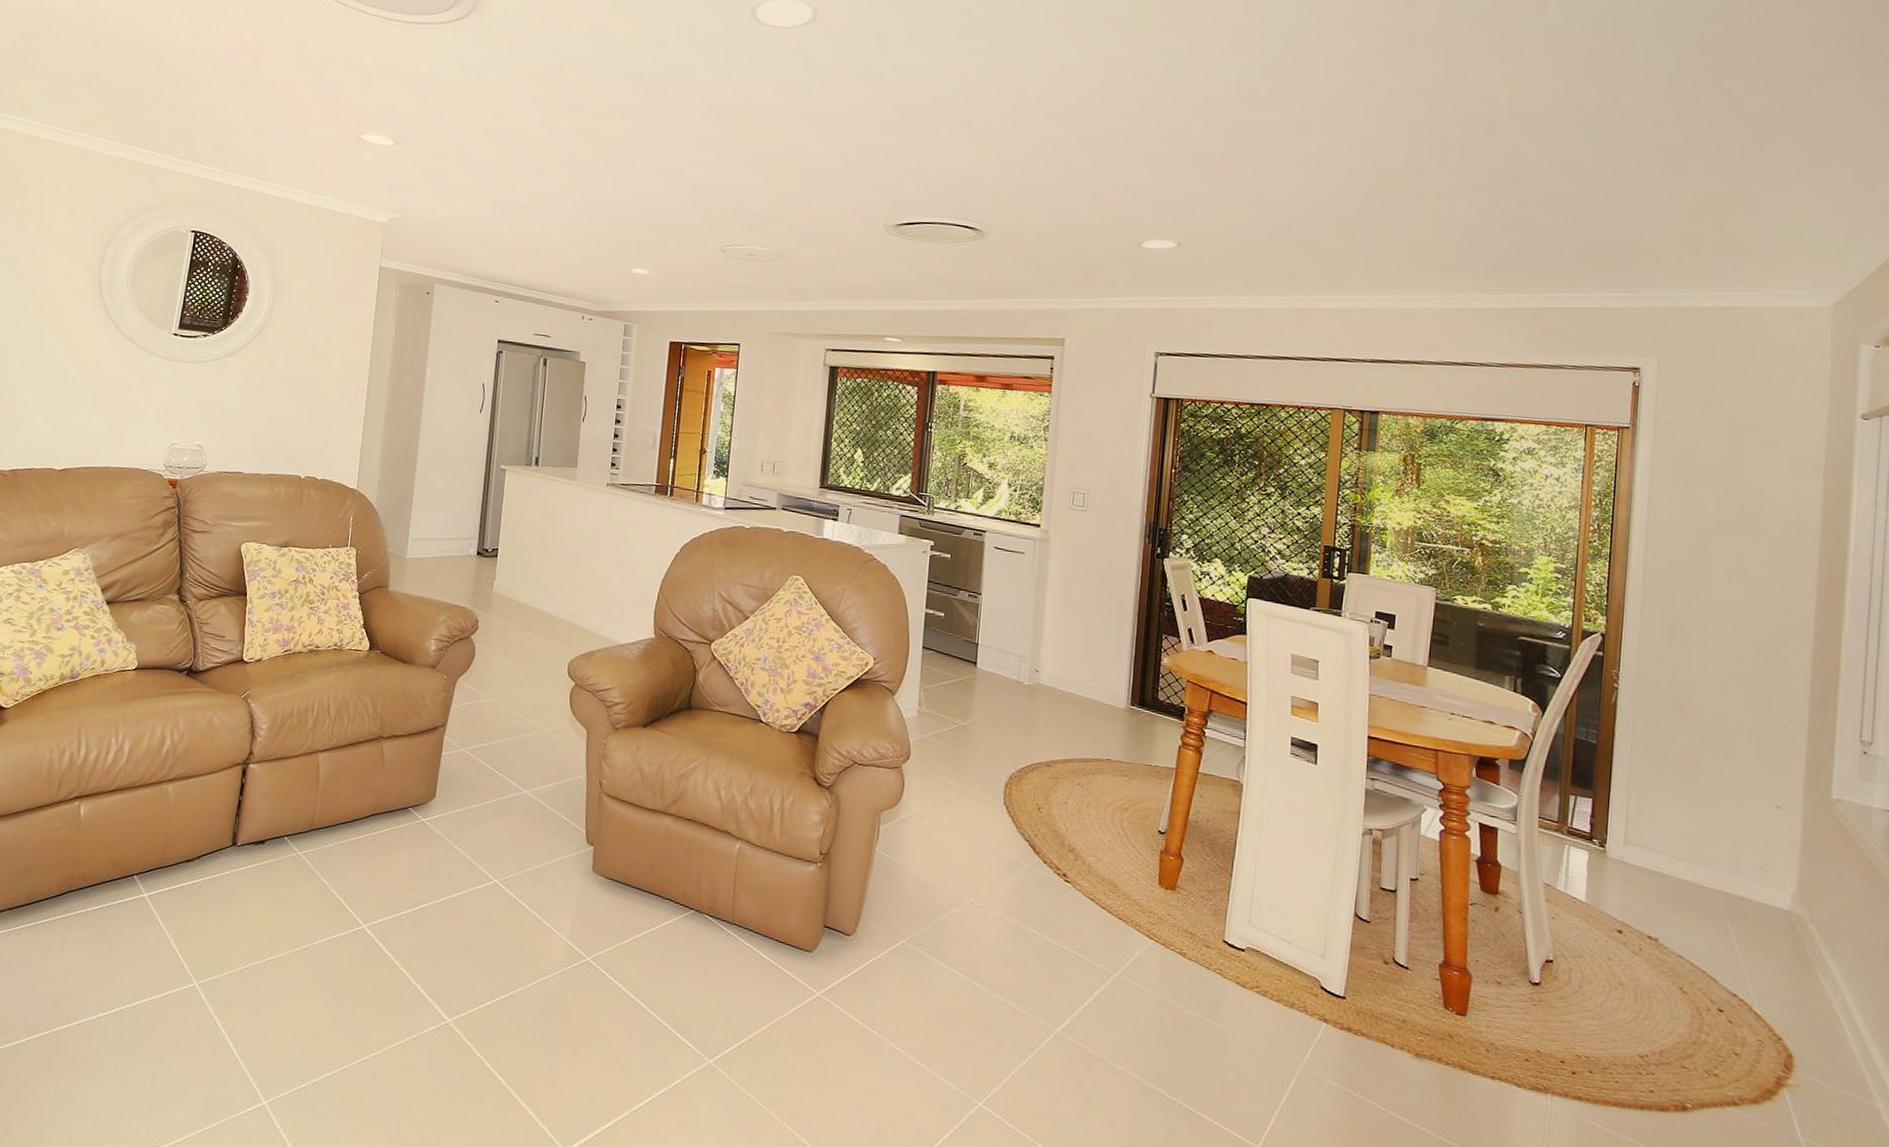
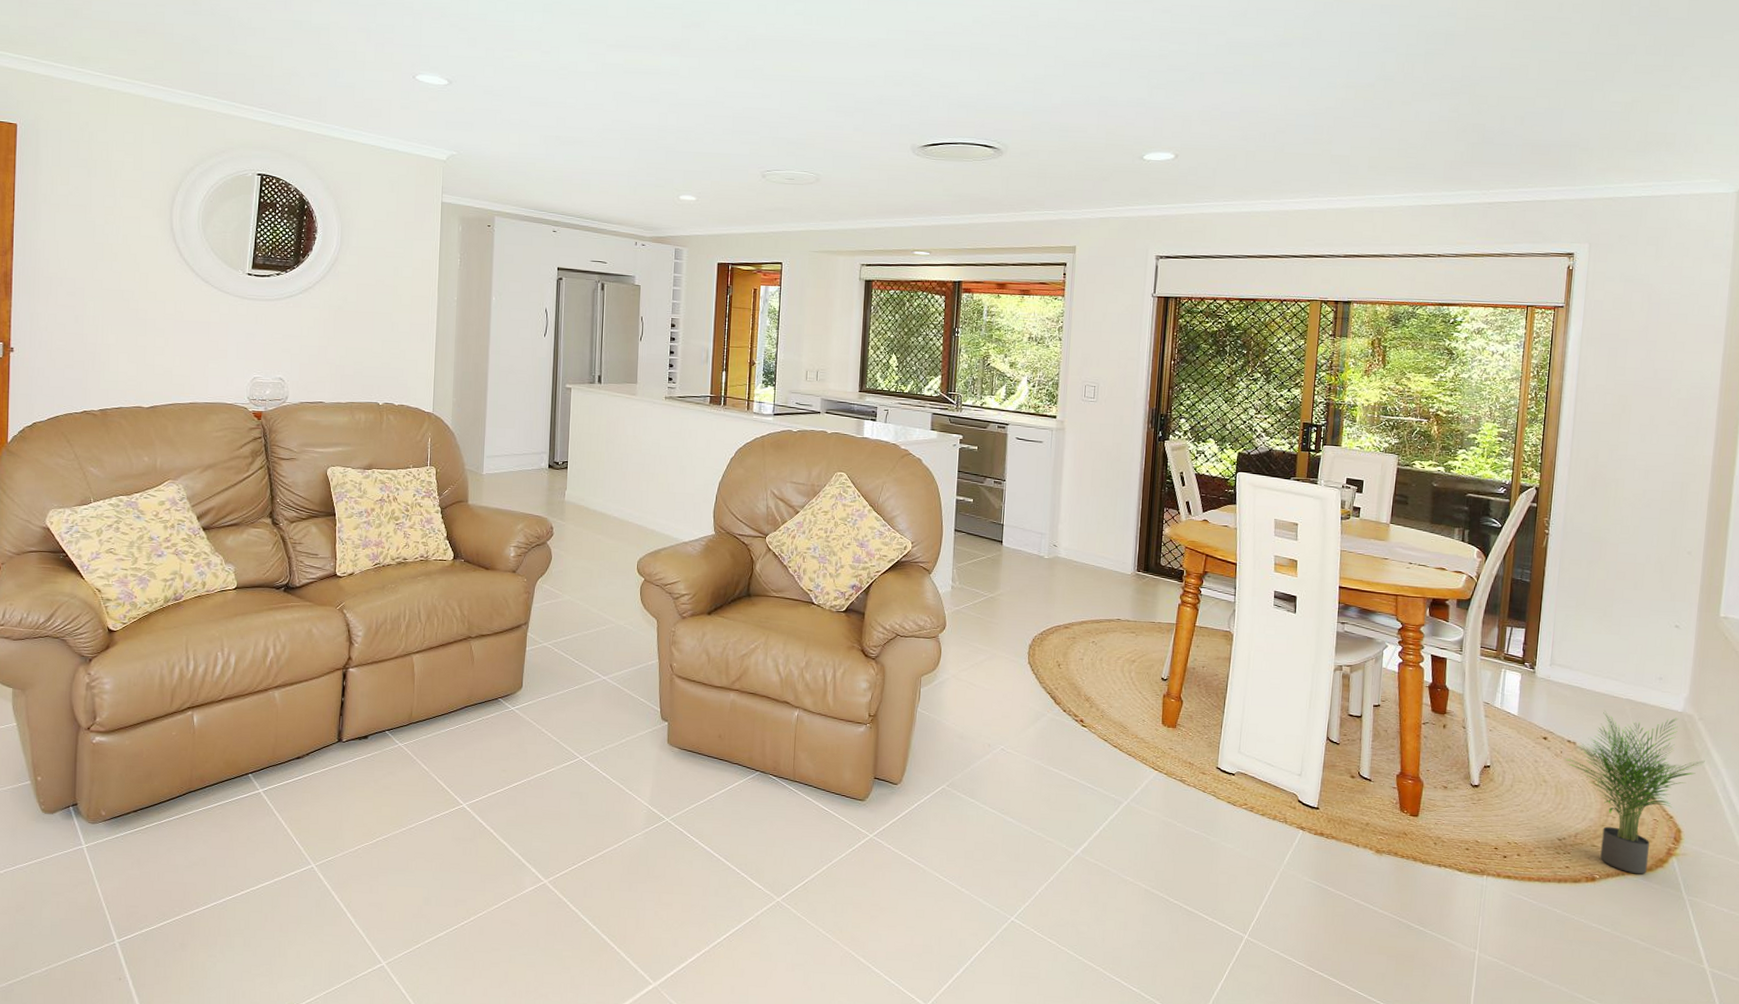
potted plant: none [1645,902,1820,1108] -> present [1565,710,1705,875]

